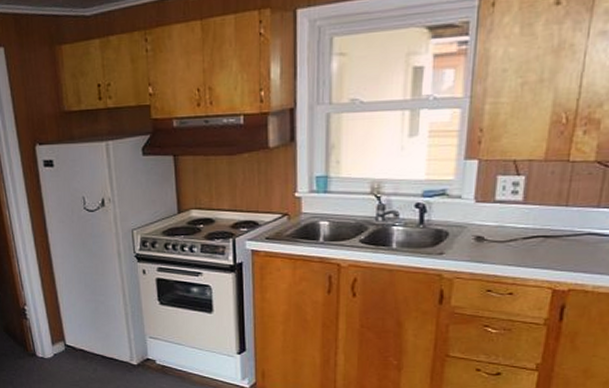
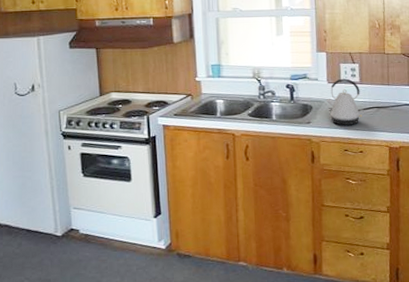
kettle: none [469,196,522,259] -> present [326,78,363,125]

